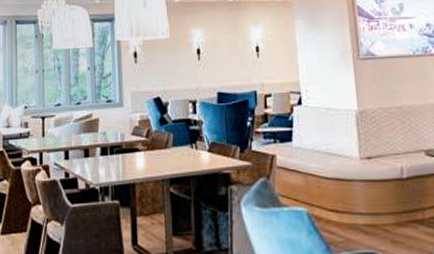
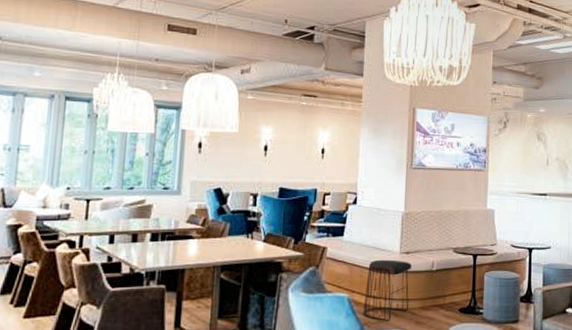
stool: none [325,166,380,240] -> present [363,259,411,321]

